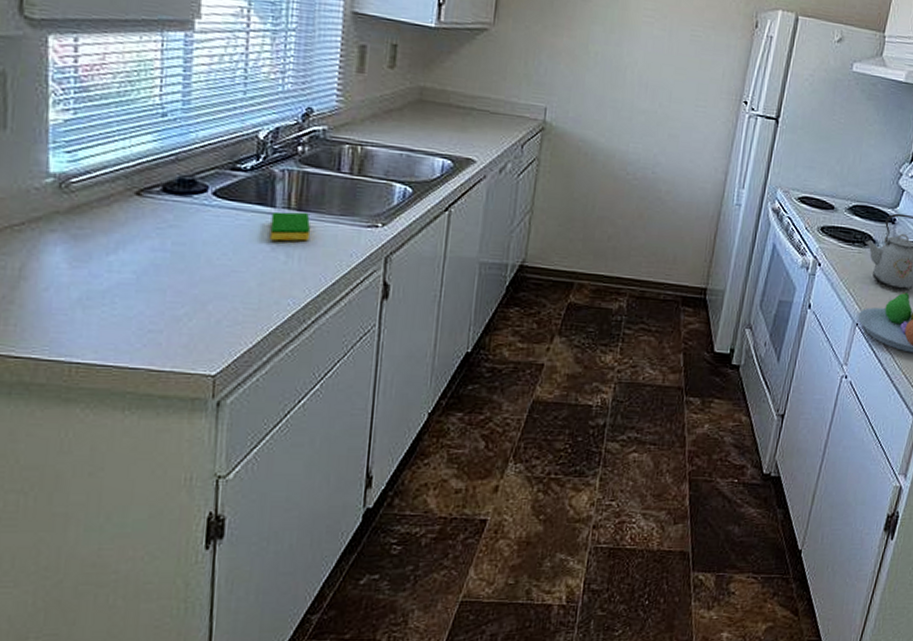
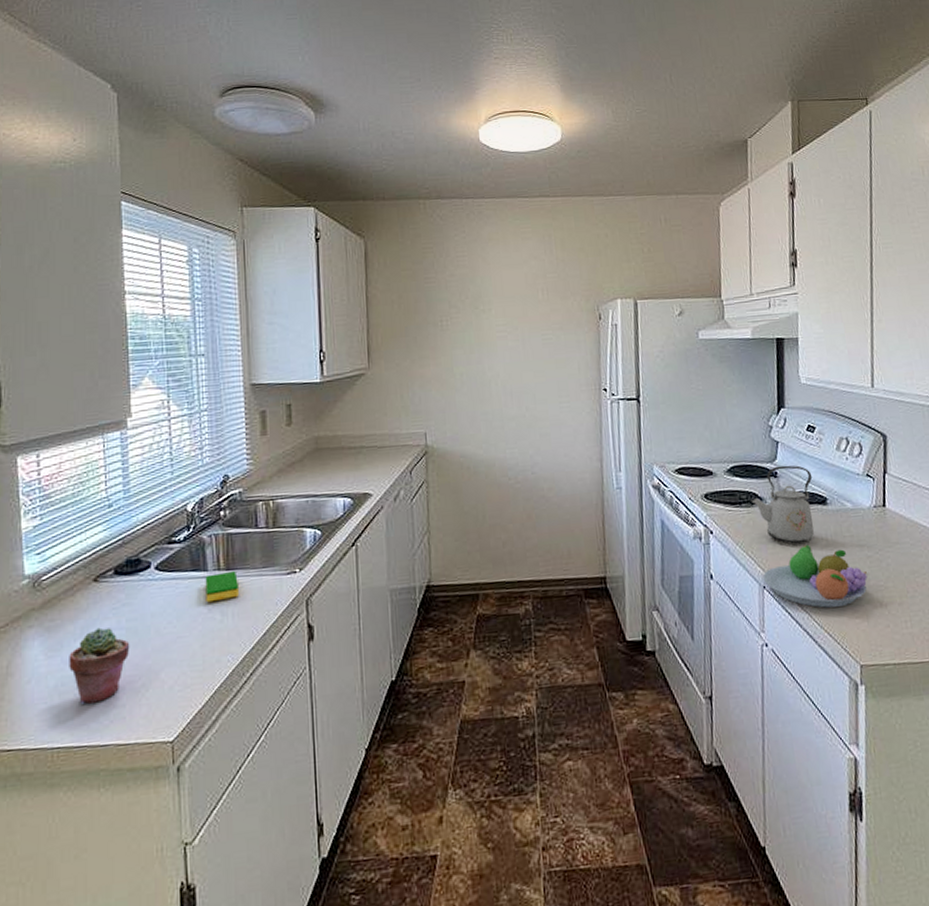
potted succulent: none [97,245,175,324] -> present [69,627,130,704]

